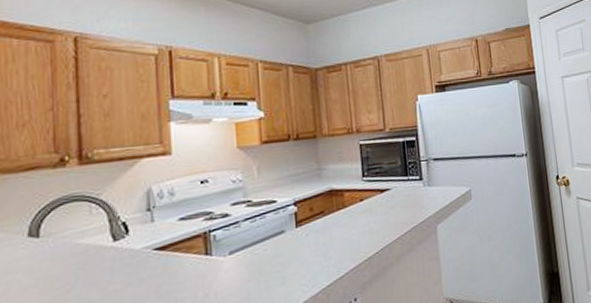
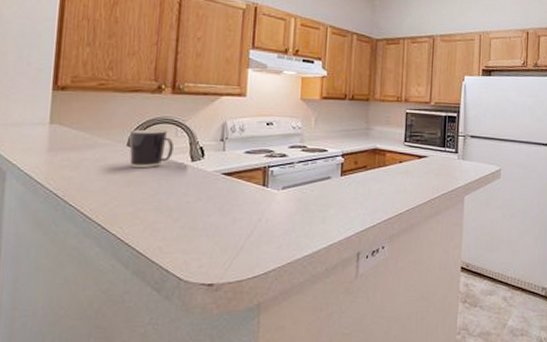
mug: none [30,209,89,262] -> present [129,129,174,169]

